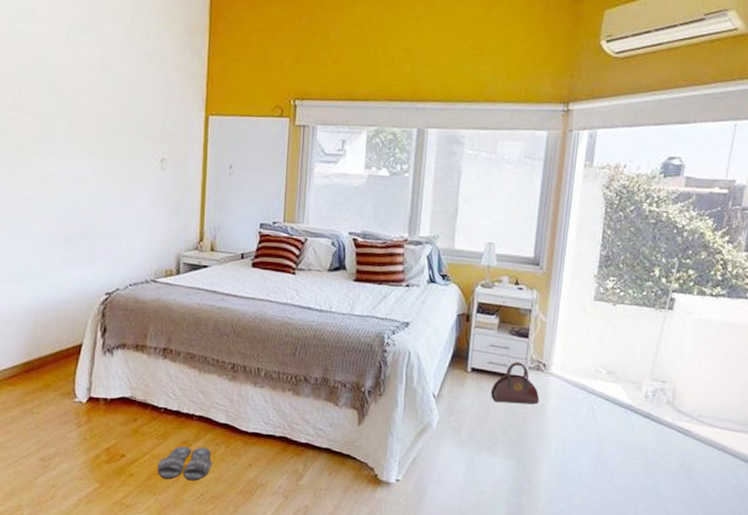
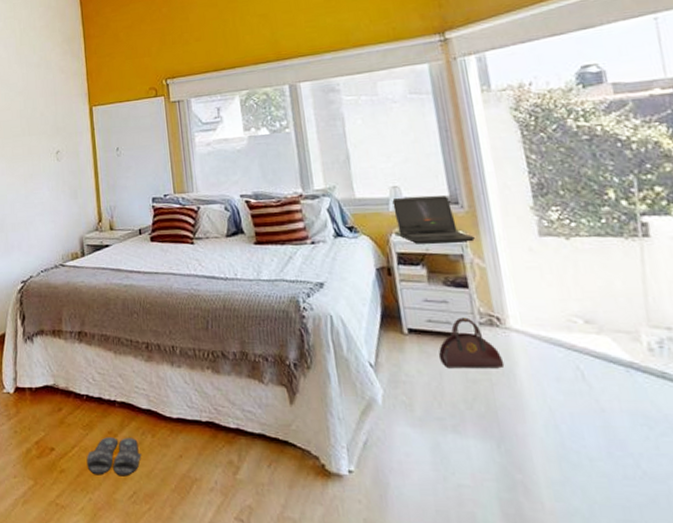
laptop computer: none [484,254,545,300] -> present [392,196,476,244]

